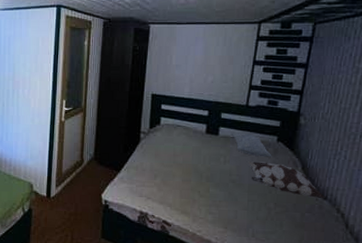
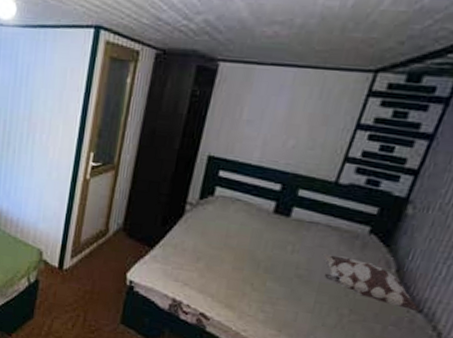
pillow: present [231,133,272,157] -> none [307,216,359,253]

